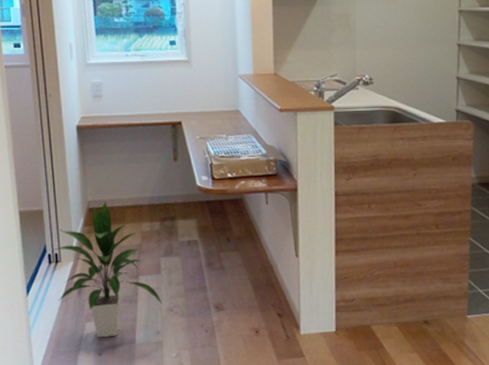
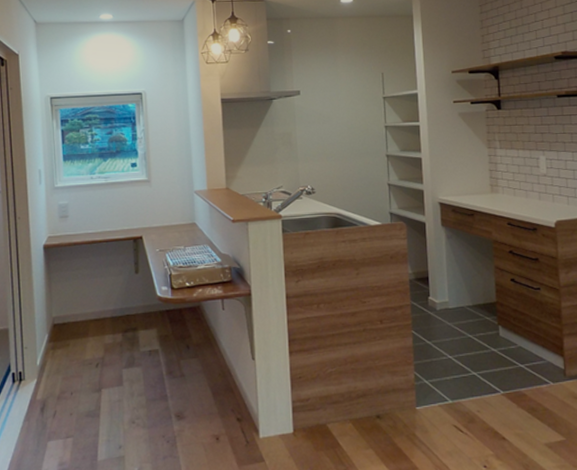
indoor plant: present [53,201,163,338] -> none [17,316,125,457]

